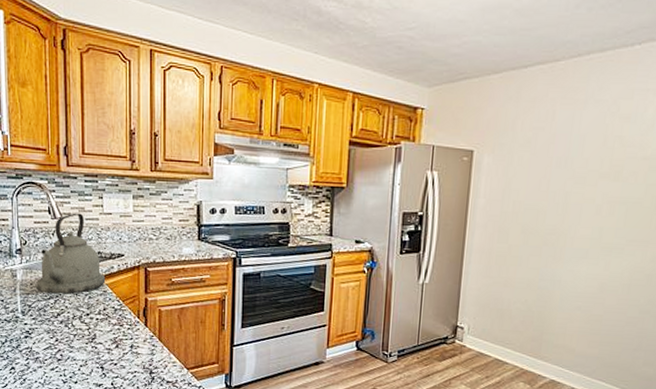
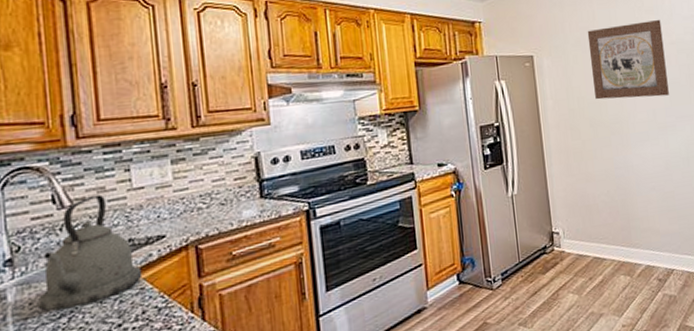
wall art: none [534,129,637,215] -> present [587,19,669,100]

